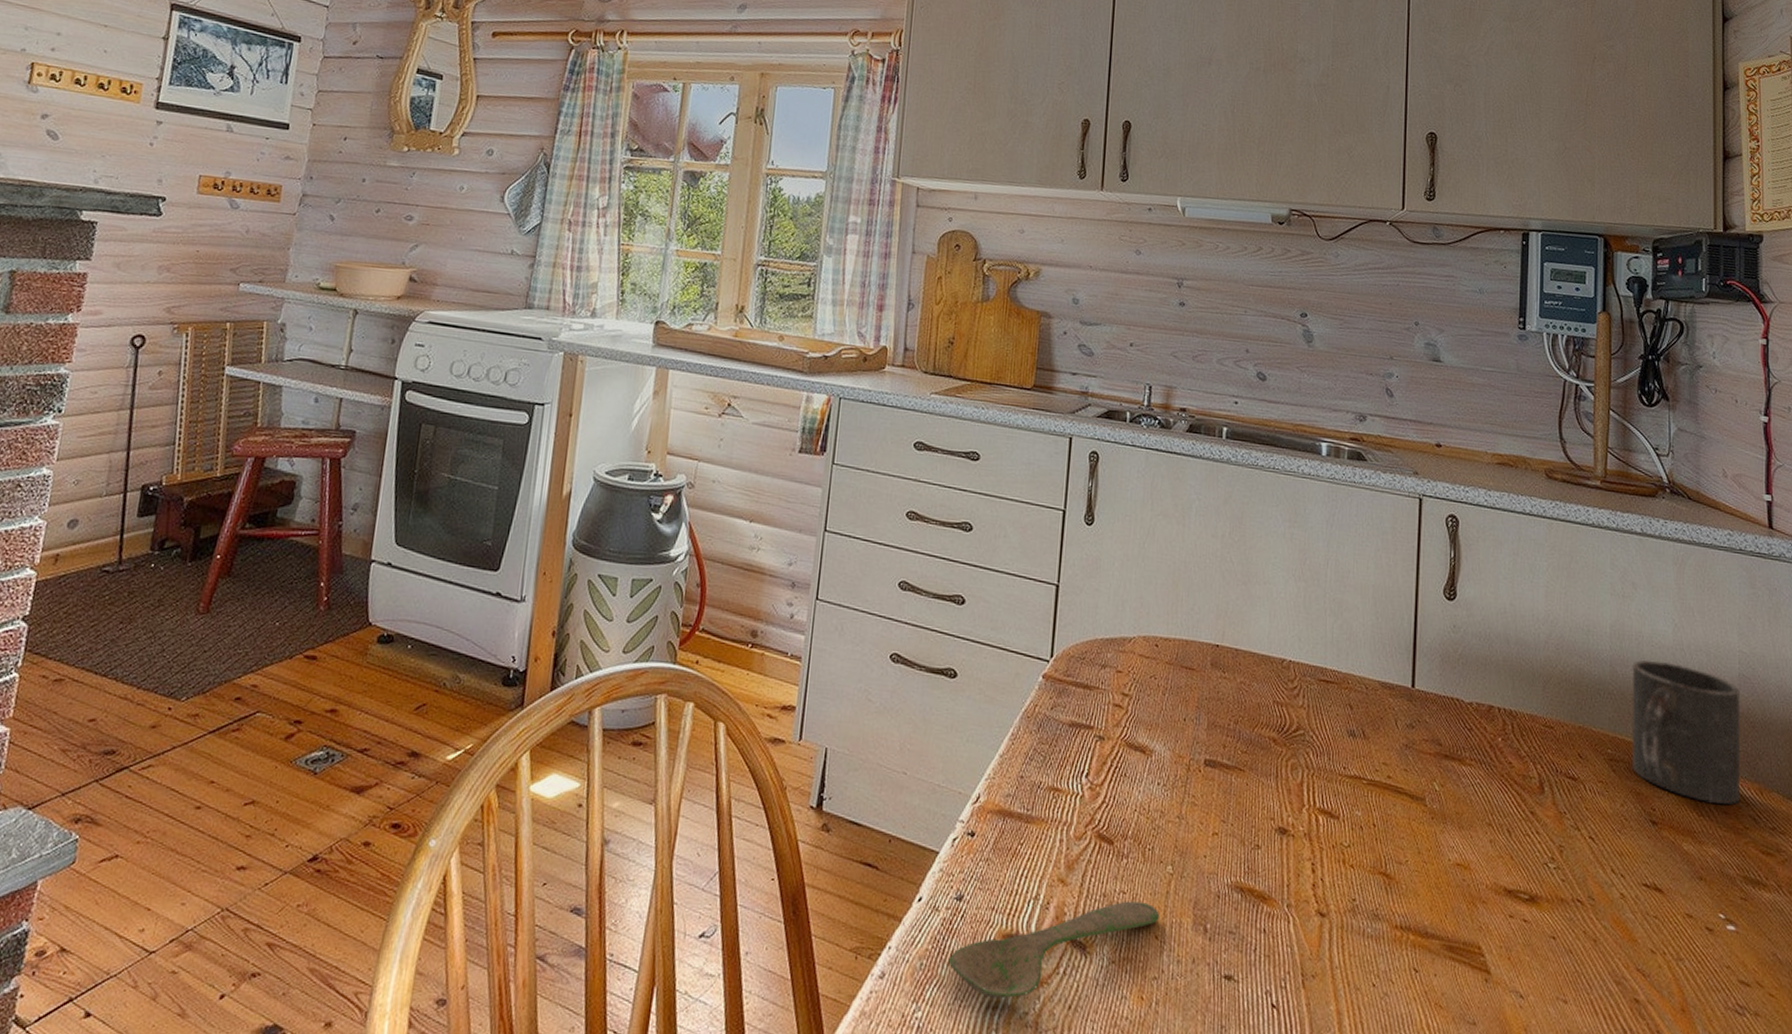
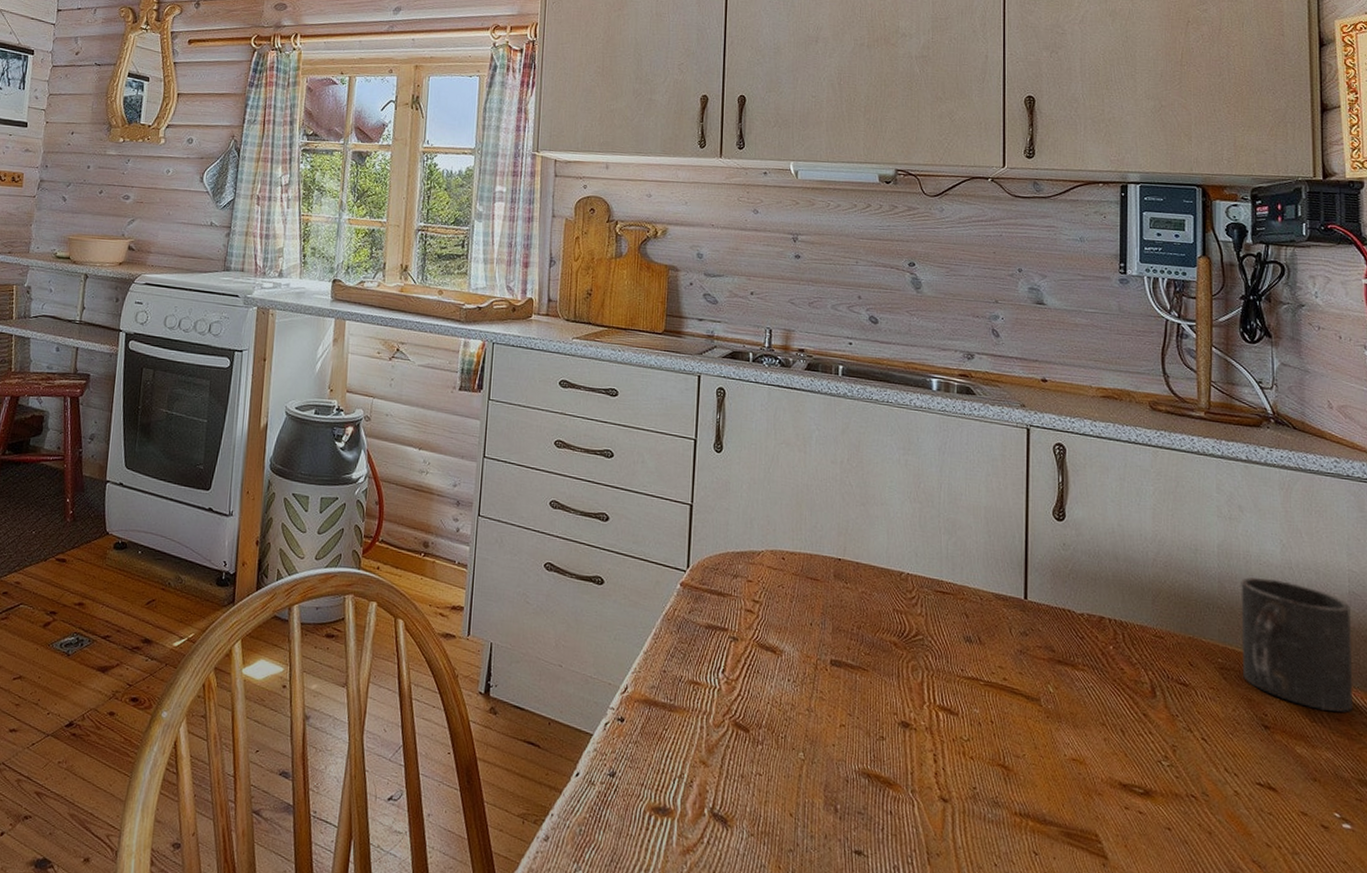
spoon: present [948,901,1159,999] -> none [604,782,793,863]

